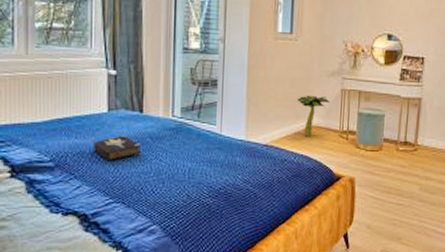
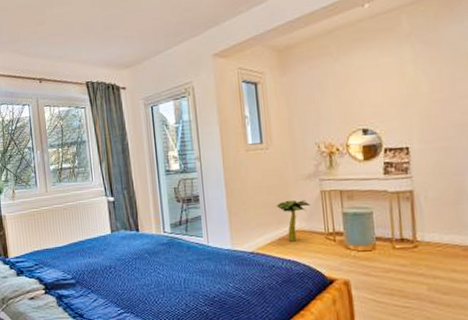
hardback book: present [94,134,142,161] -> none [103,252,143,276]

